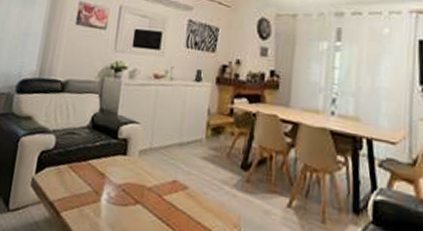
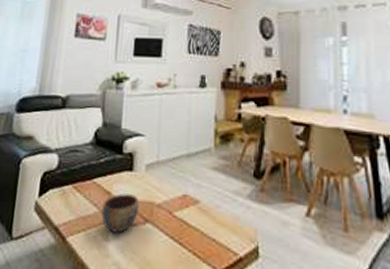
bowl: none [94,175,131,212] -> present [101,193,139,233]

